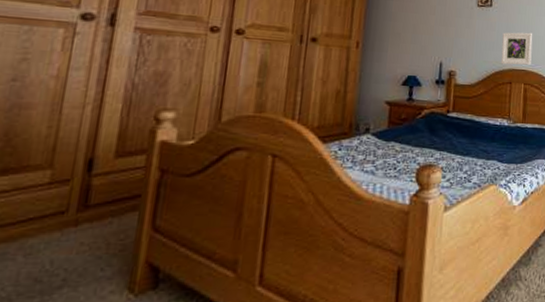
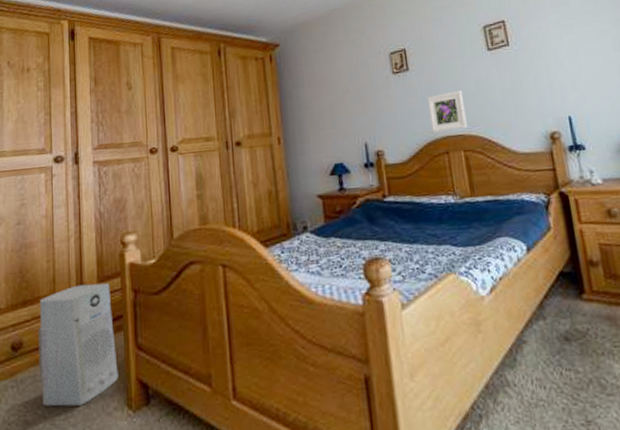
air purifier: none [8,157,131,289] -> present [38,283,118,407]

